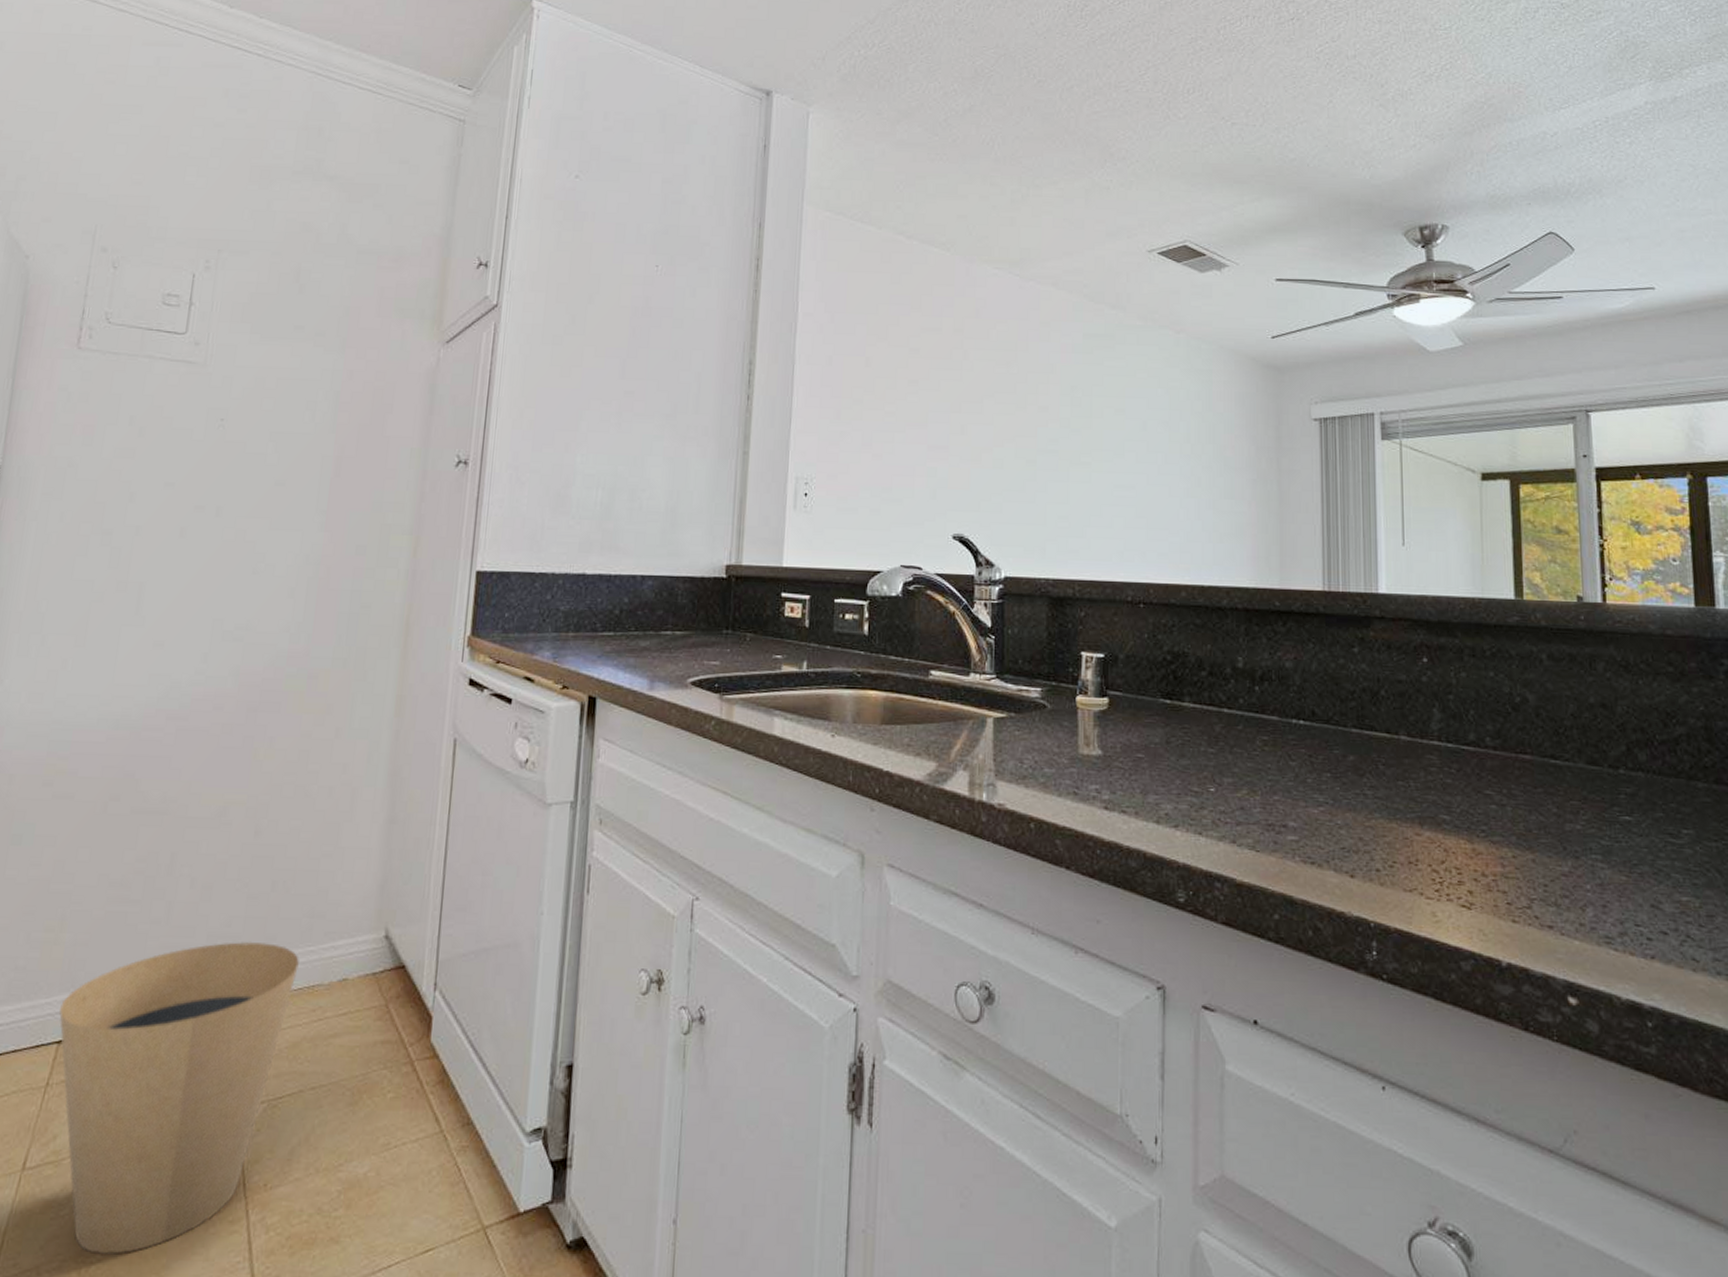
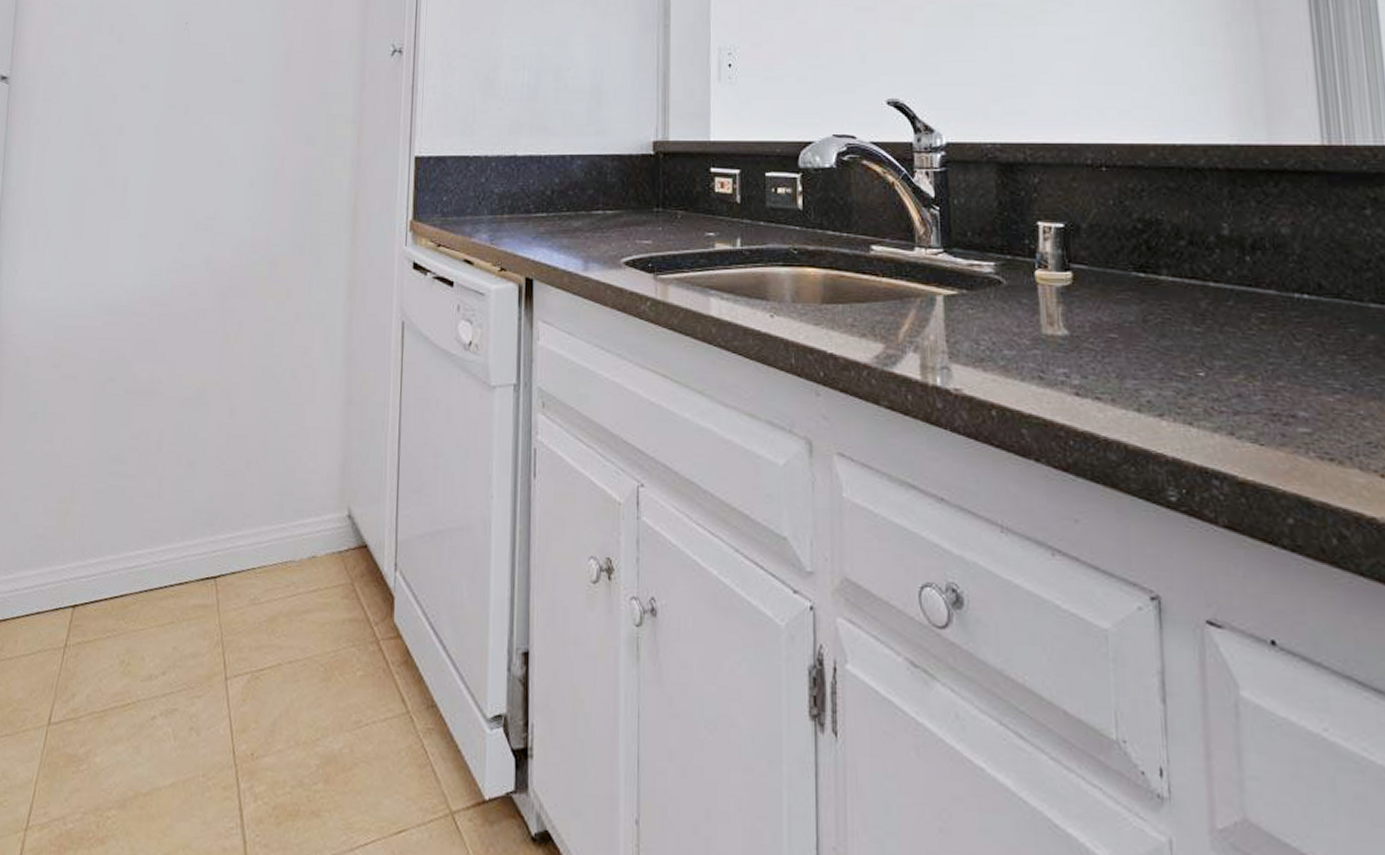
trash can: present [59,941,299,1256] -> none [73,516,273,811]

